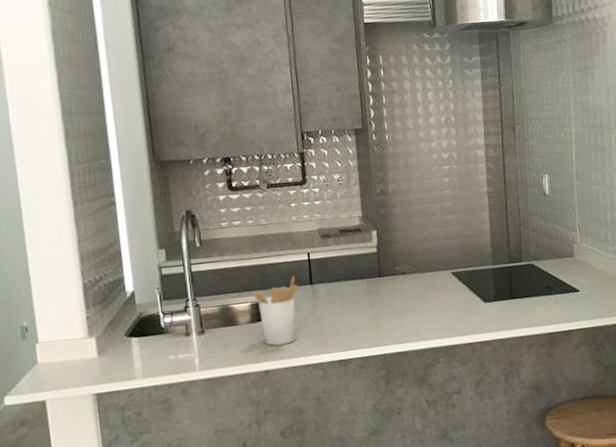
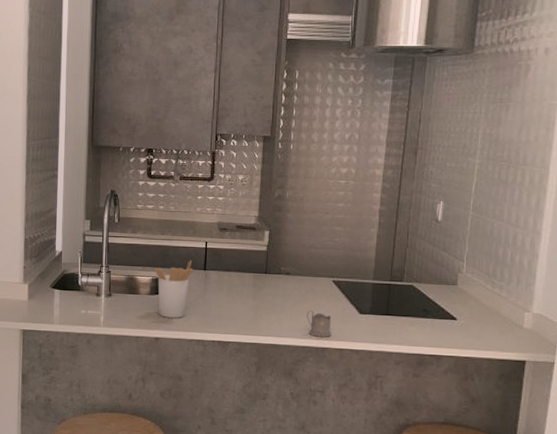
tea glass holder: none [429,307,459,335] -> present [306,310,331,337]

